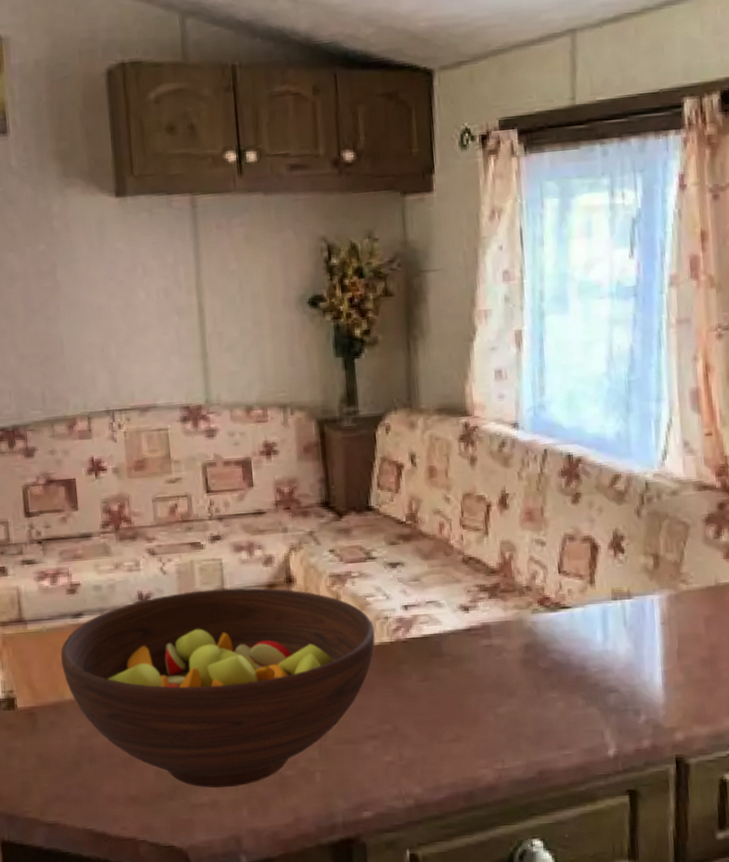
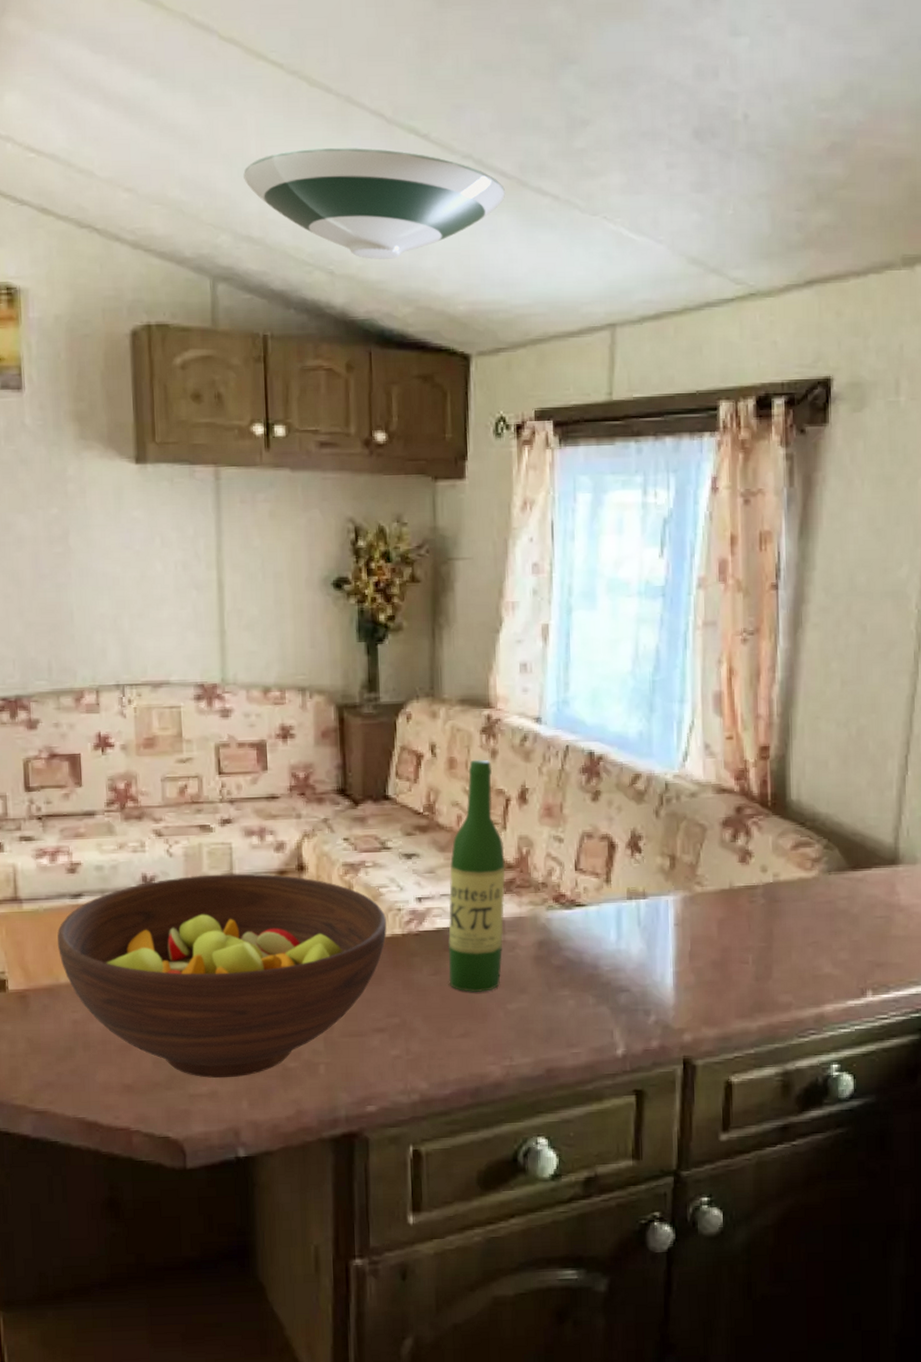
wine bottle: none [434,466,490,698] -> present [448,759,506,993]

